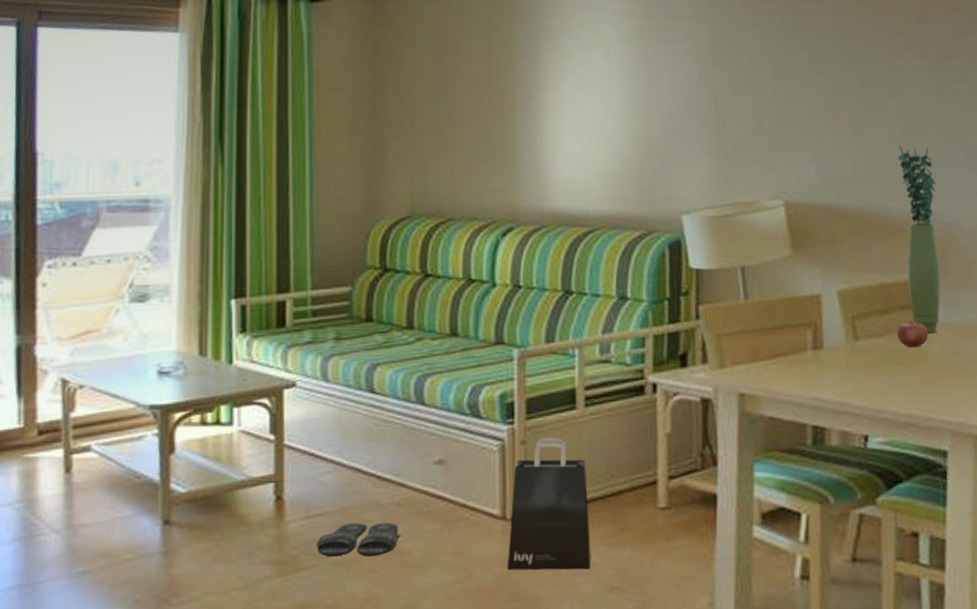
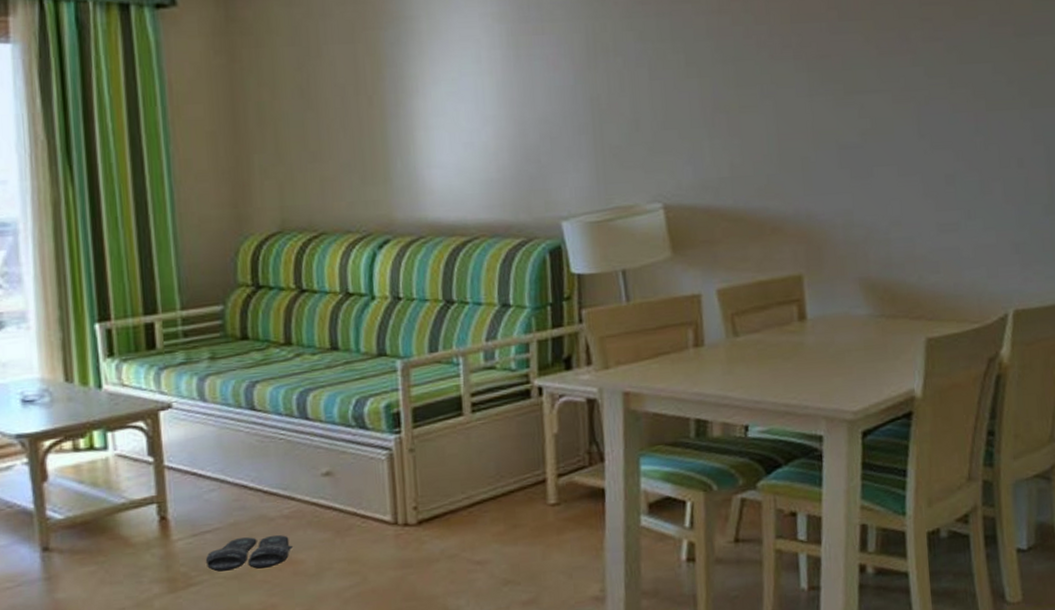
shopping bag: present [507,437,591,570] -> none [401,443,485,572]
fruit: present [896,320,929,348] -> none [774,315,805,341]
vase: present [897,146,941,334] -> none [773,146,816,327]

